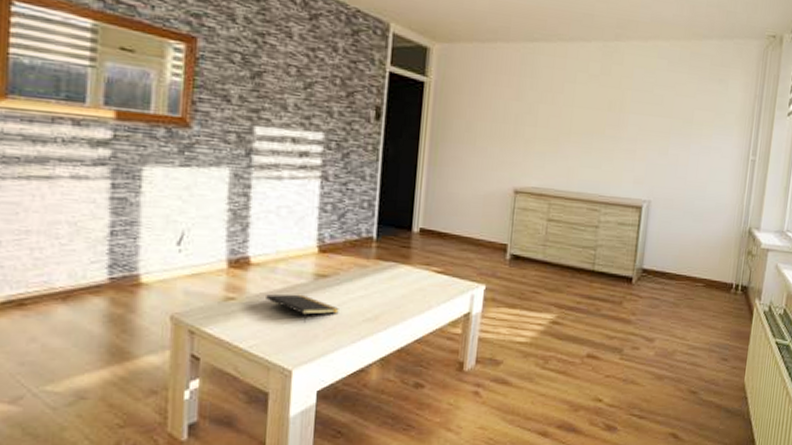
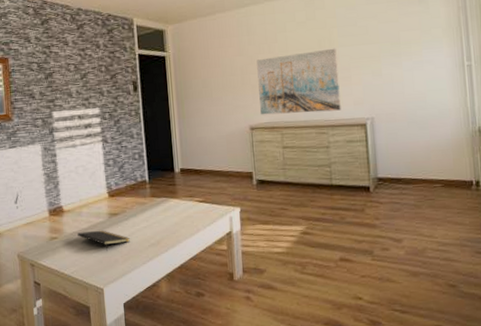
wall art: none [529,109,627,187] -> present [256,48,341,115]

